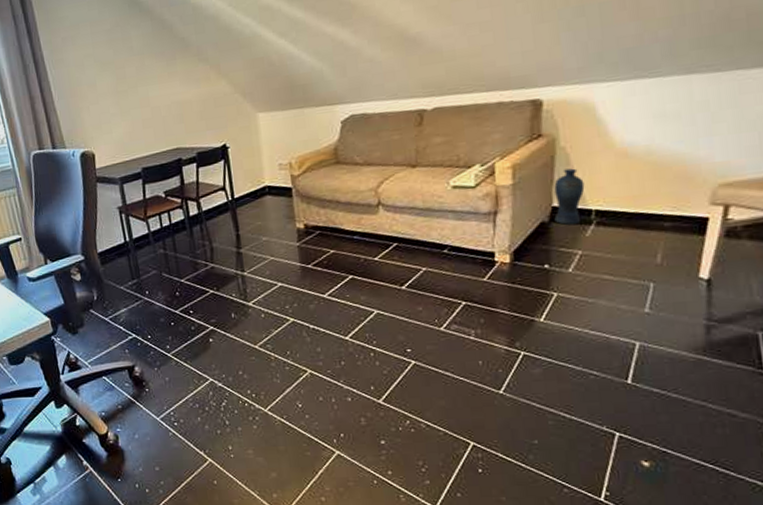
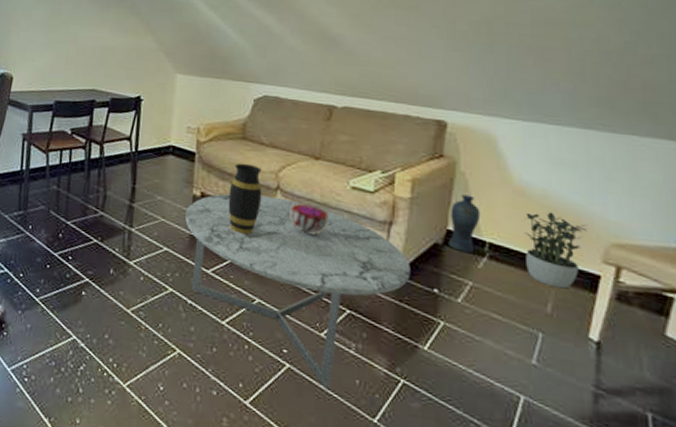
coffee table: none [293,212,521,374] -> present [185,193,411,389]
vase: none [331,186,366,255] -> present [228,163,262,235]
decorative bowl: none [394,213,434,241] -> present [290,203,329,235]
potted plant: none [630,166,693,239] -> present [525,212,587,289]

